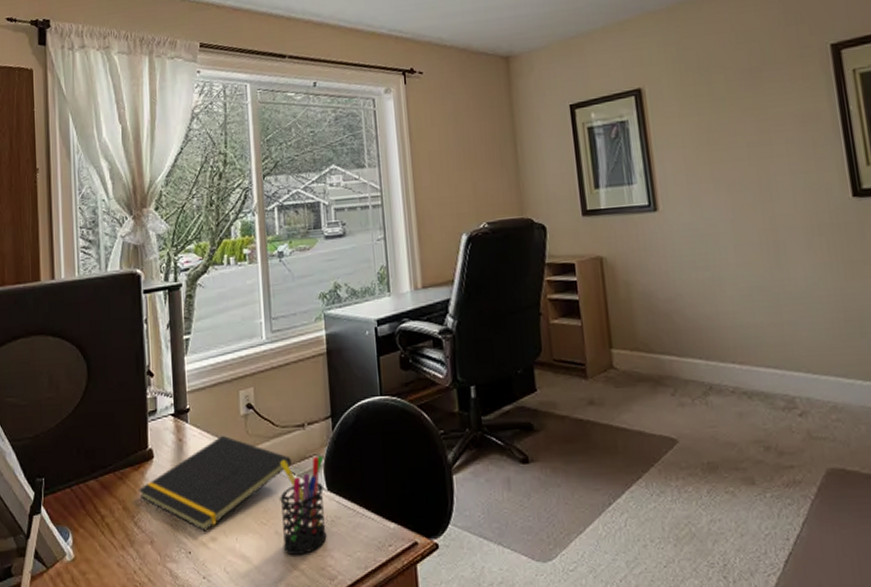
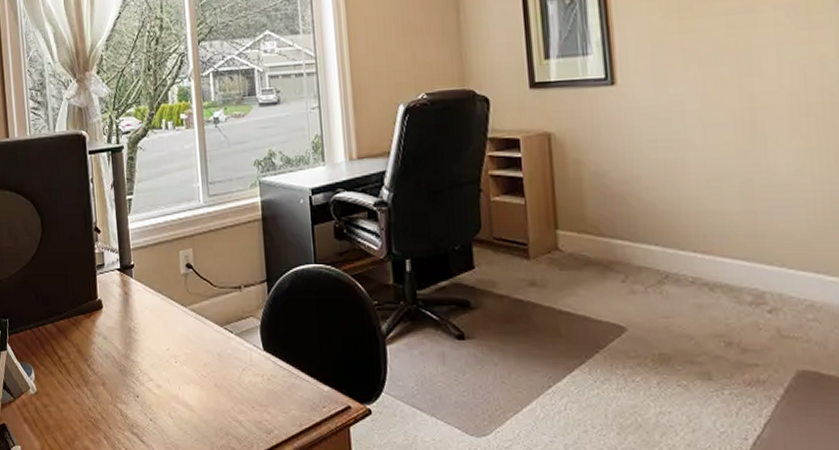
notepad: present [138,435,292,531] -> none [90,291,229,378]
pen holder: present [280,455,327,556] -> none [218,317,263,409]

